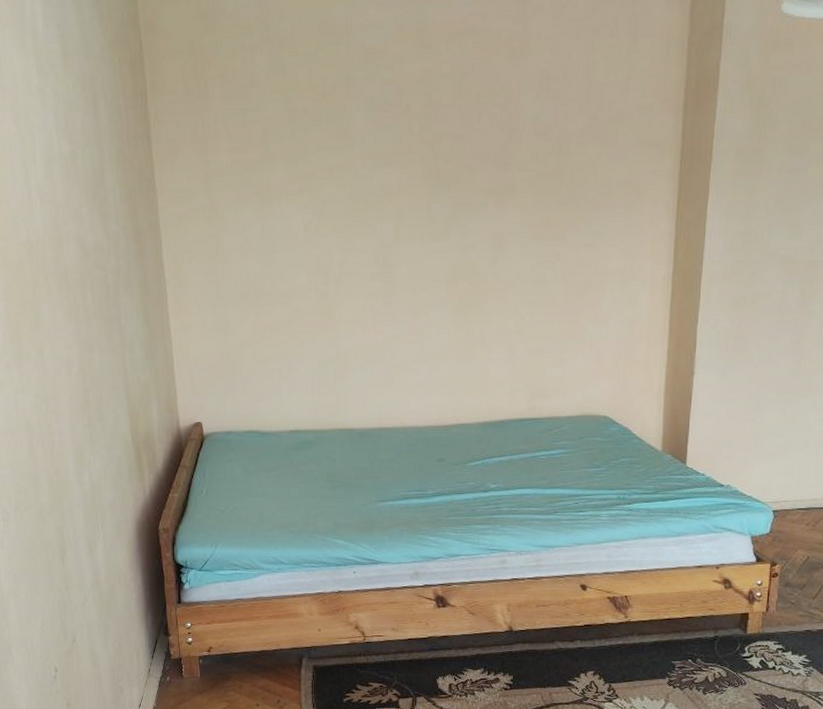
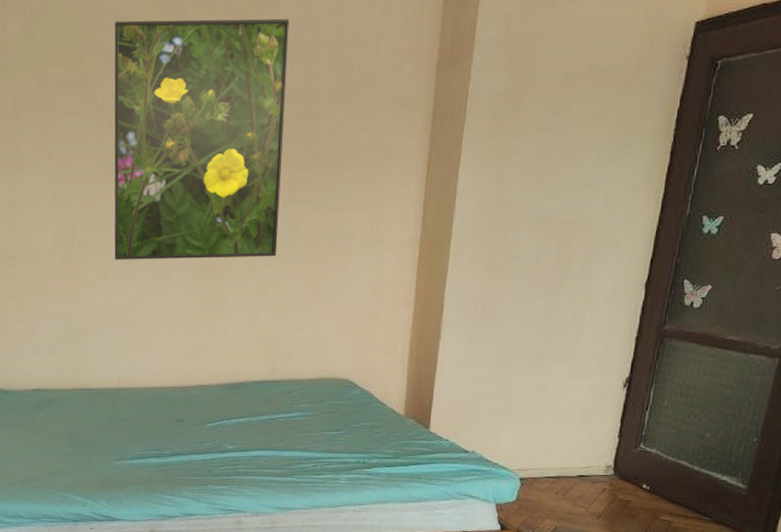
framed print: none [366,54,540,298] -> present [114,18,290,260]

